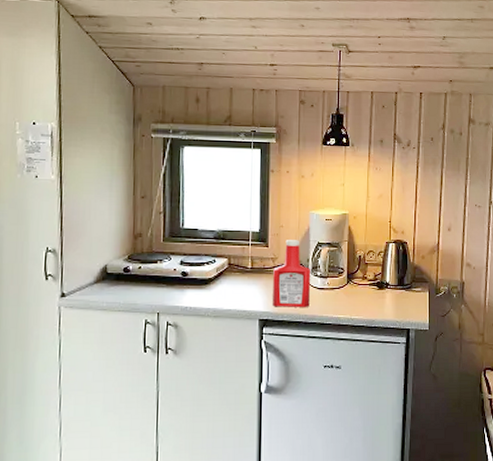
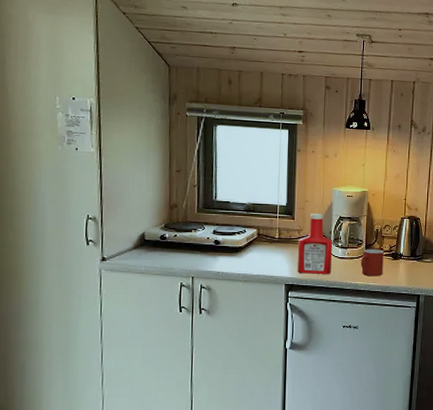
mug: none [342,278,368,309] -> present [360,249,384,277]

